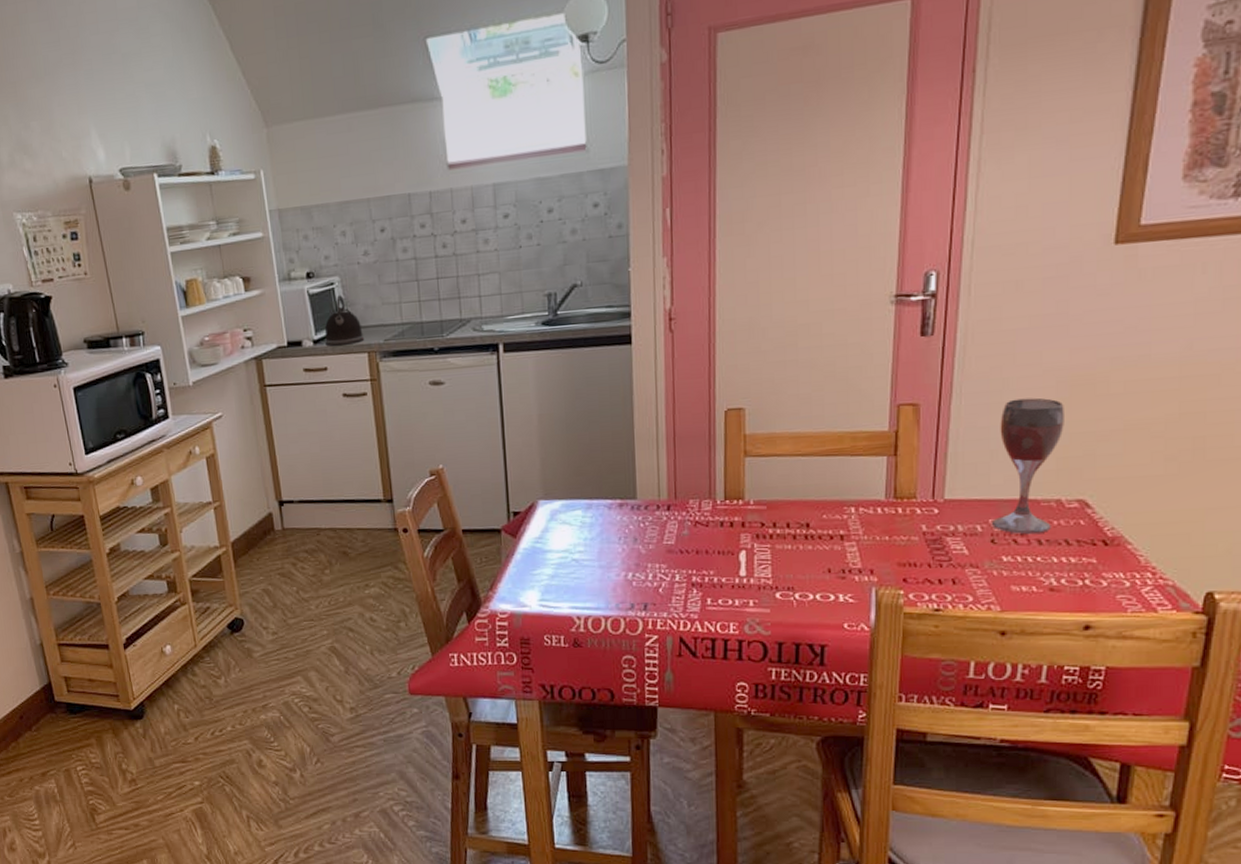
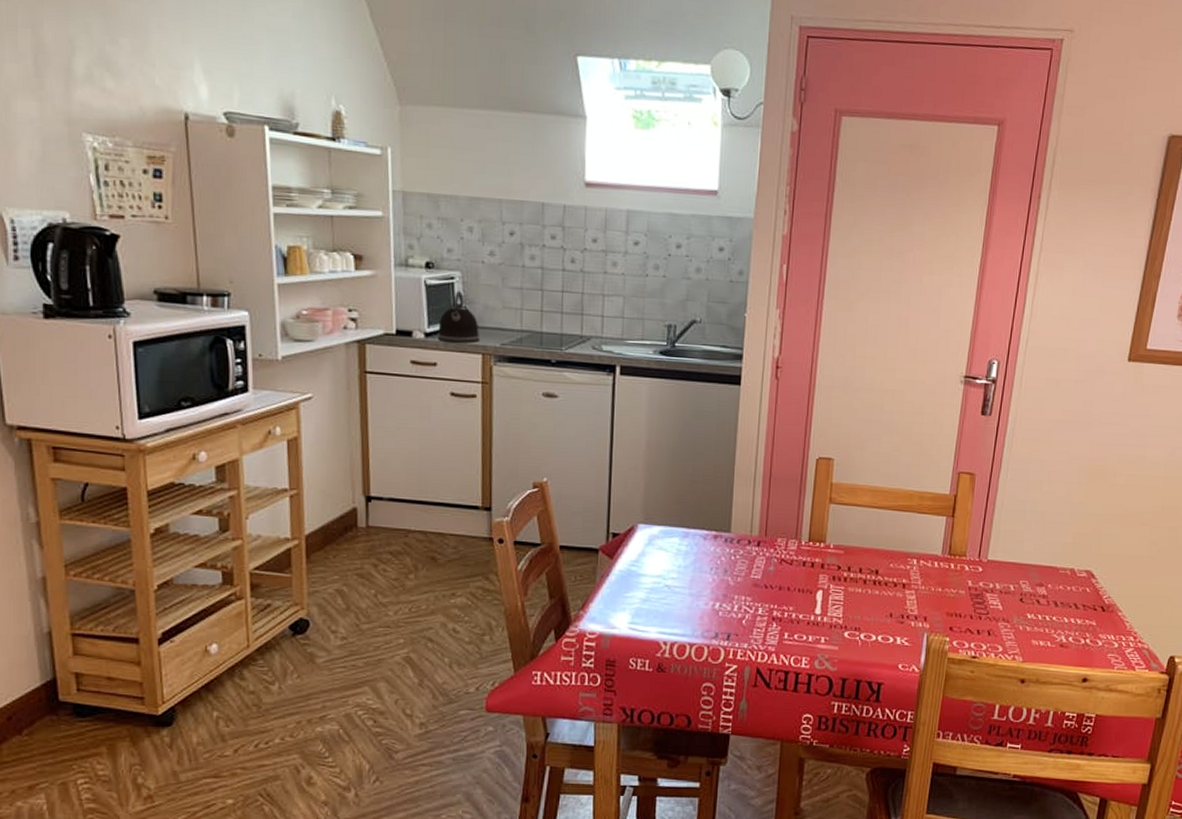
cup: present [991,397,1064,535] -> none [1021,479,1083,597]

